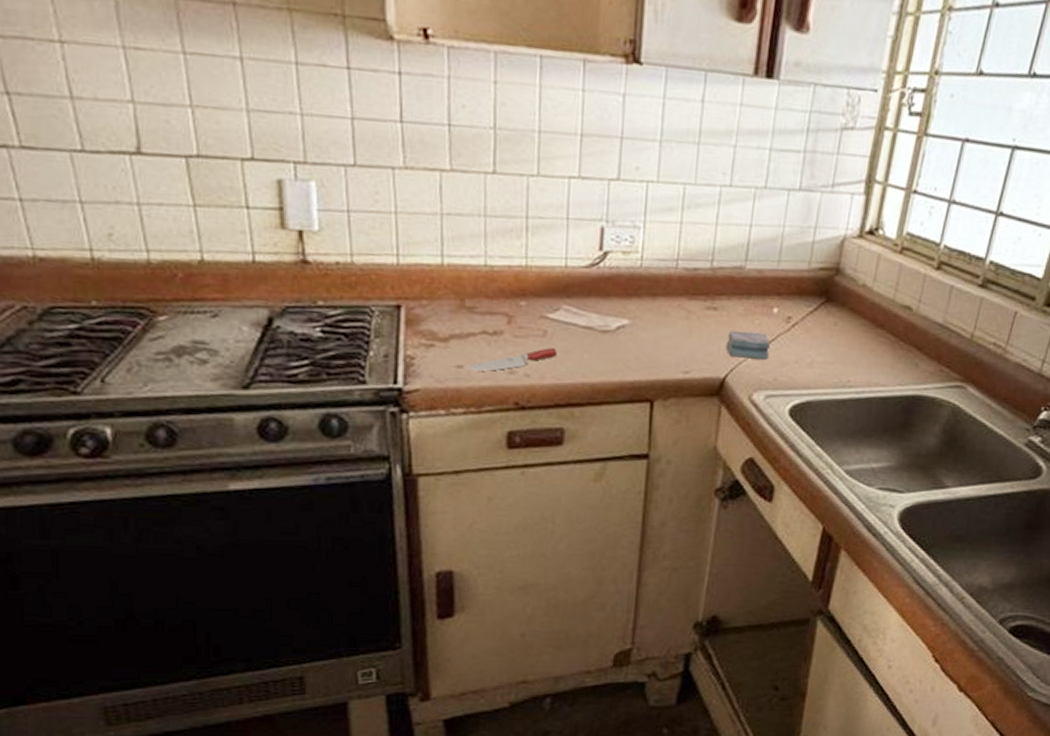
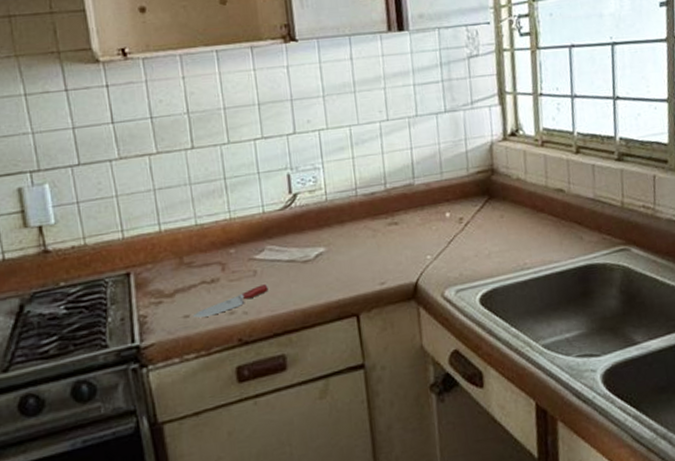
sponge: present [725,330,770,360] -> none [411,235,451,262]

